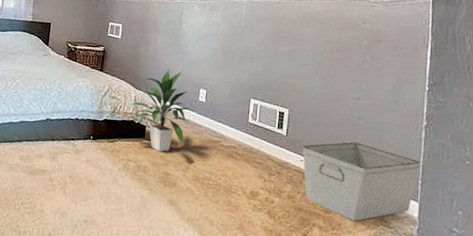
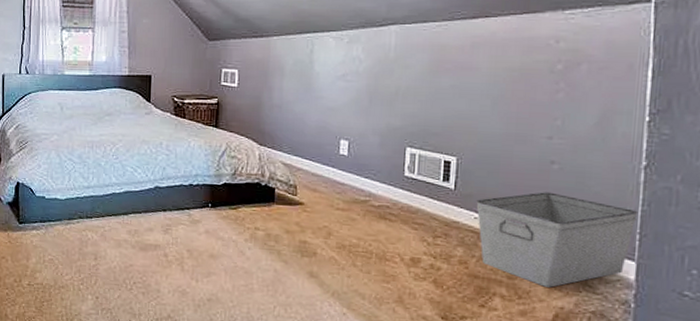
indoor plant: present [130,70,193,152] -> none [253,119,333,217]

